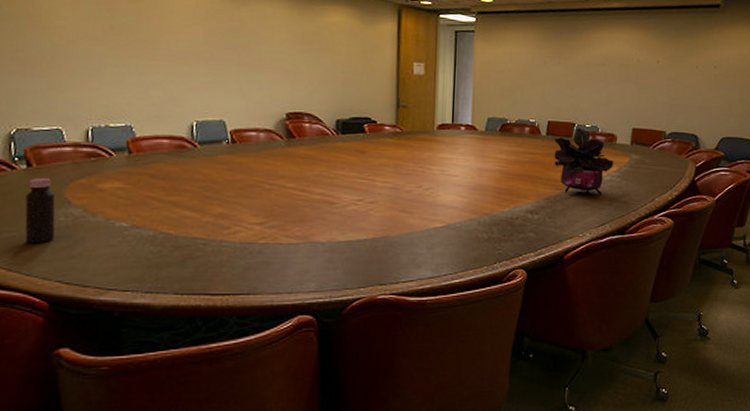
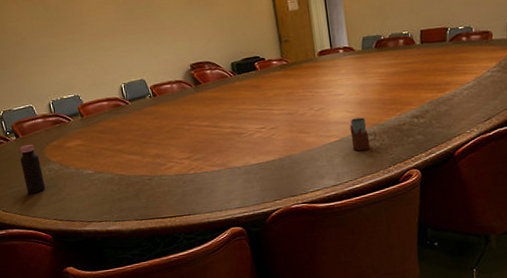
drinking glass: none [458,204,486,242] -> present [349,117,377,151]
potted plant: present [554,127,614,195] -> none [429,30,493,94]

